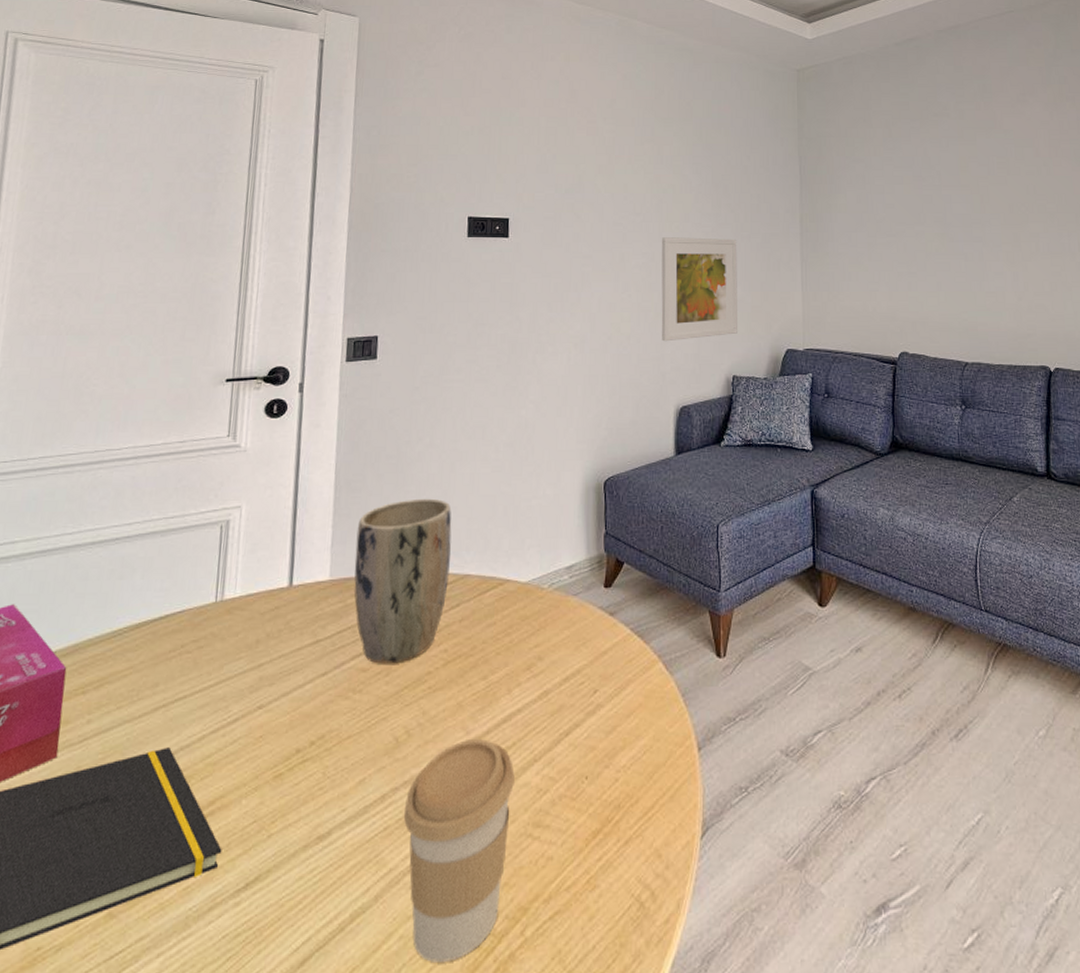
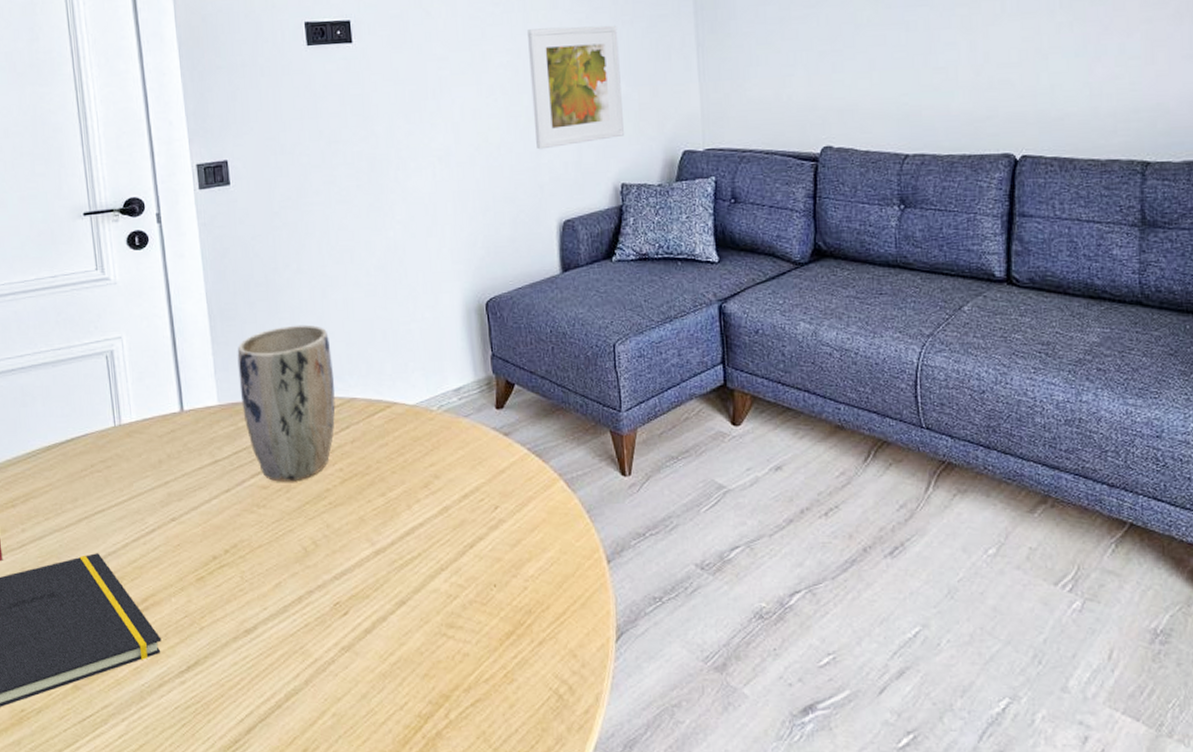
coffee cup: present [404,739,515,962] -> none [321,550,424,736]

